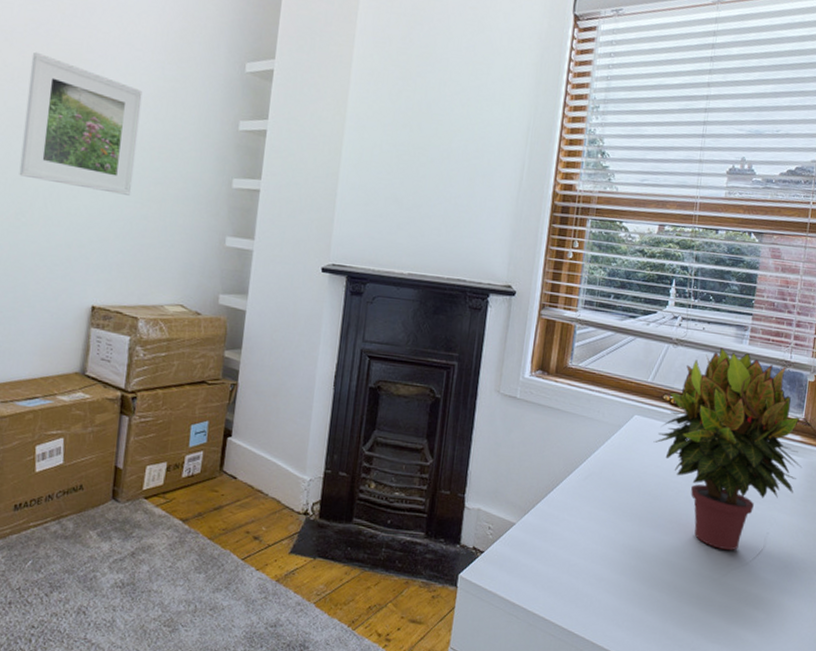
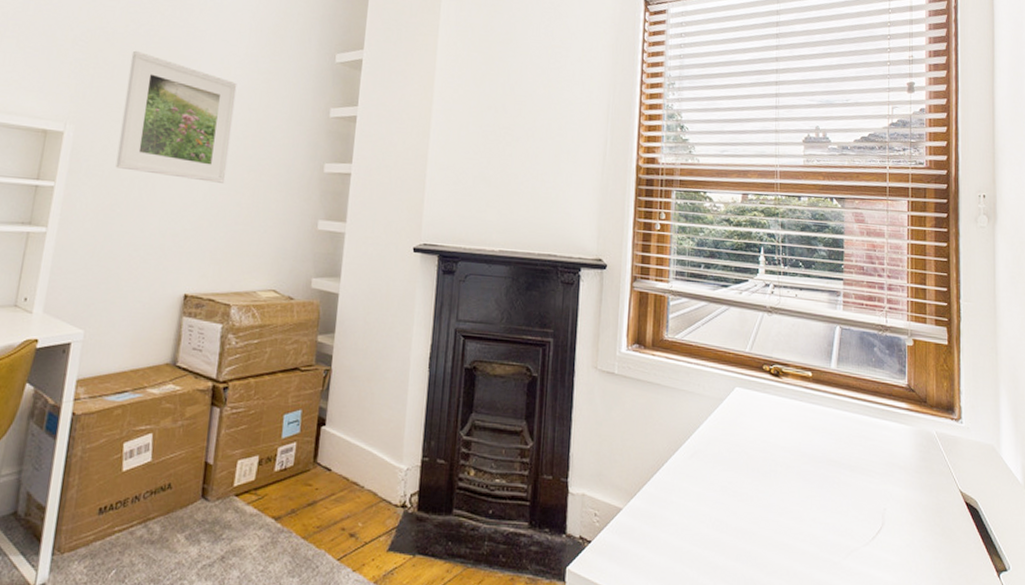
potted plant: present [653,348,803,551] -> none [757,314,912,531]

